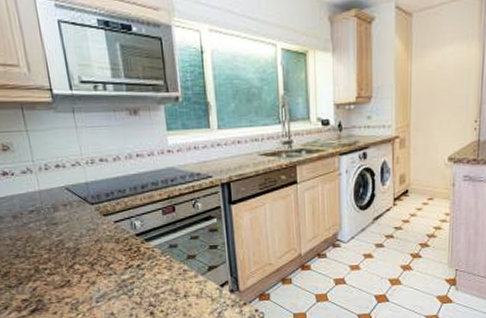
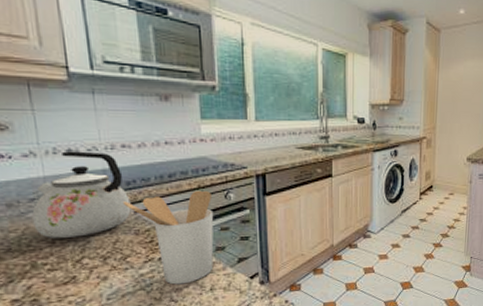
kettle: none [32,166,112,246] -> present [32,151,132,238]
utensil holder: none [103,200,186,291] -> present [122,190,214,285]

